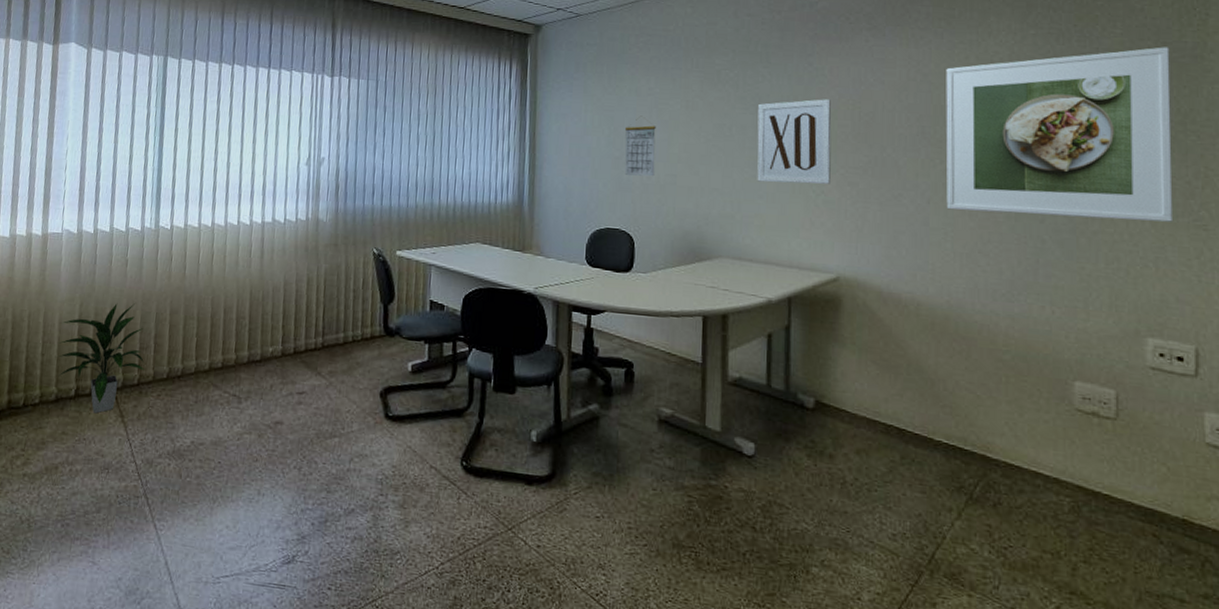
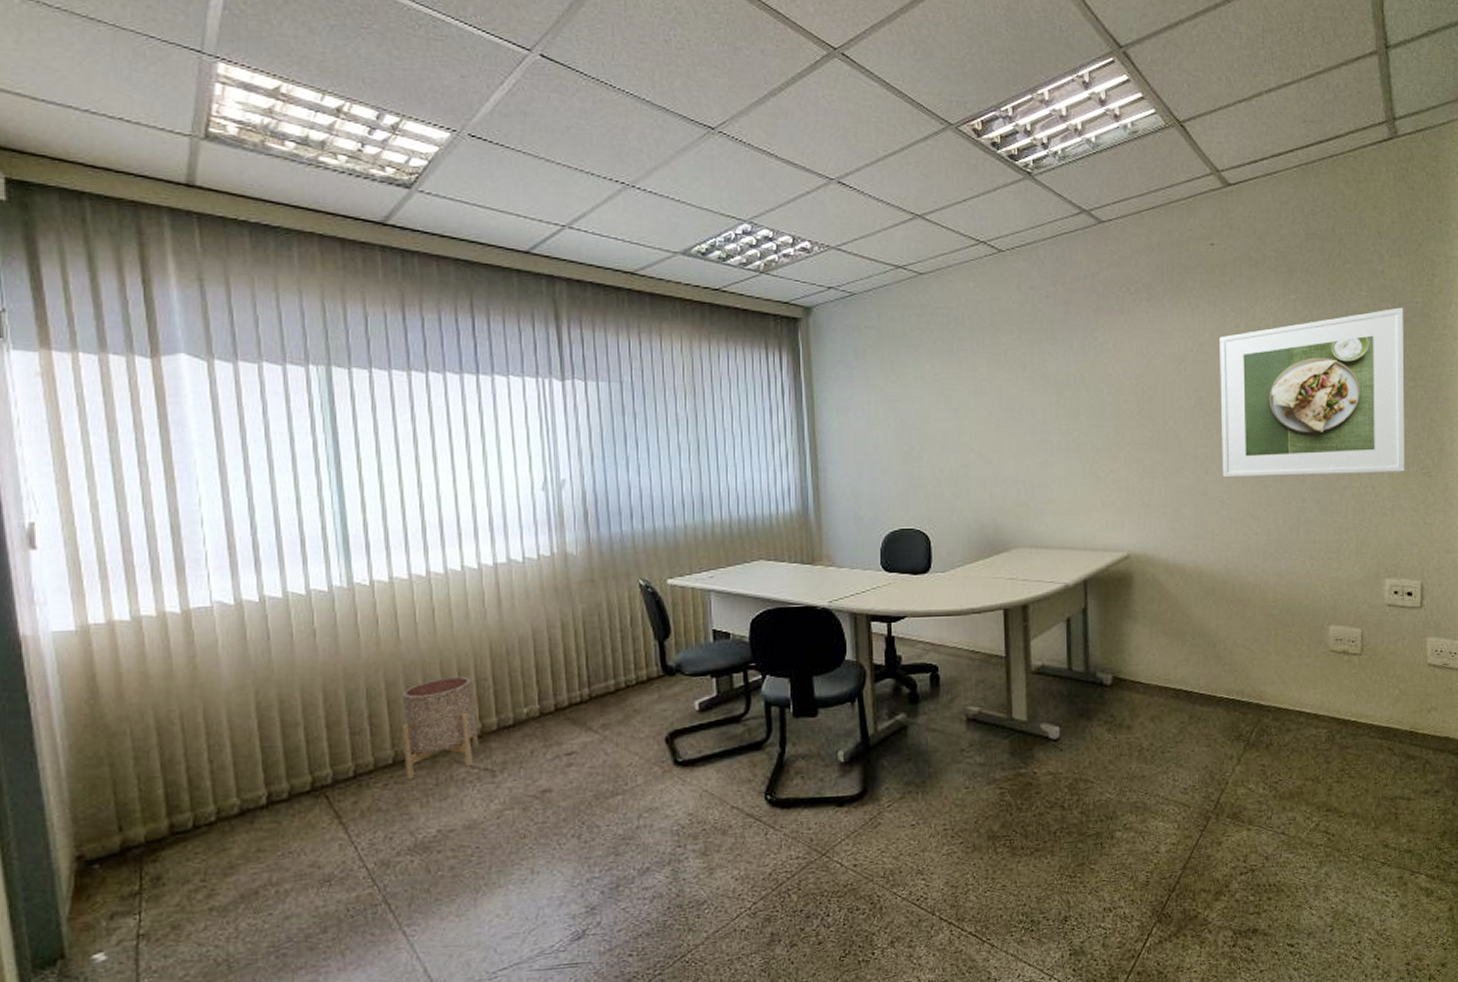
indoor plant: present [55,303,145,414] -> none [229,681,362,820]
planter: none [175,312,234,394] -> present [401,676,479,780]
calendar: present [624,116,656,177] -> none [913,404,947,470]
wall art: present [757,99,832,184] -> none [1046,375,1118,466]

